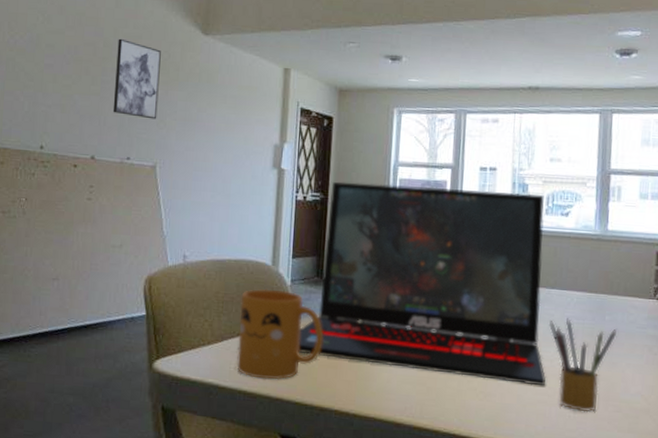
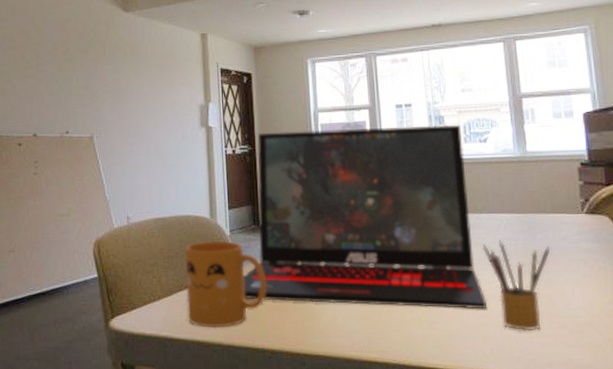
wall art: present [112,38,161,119] -> none [47,24,90,94]

